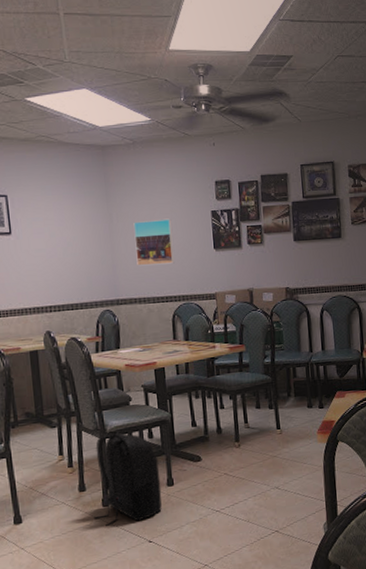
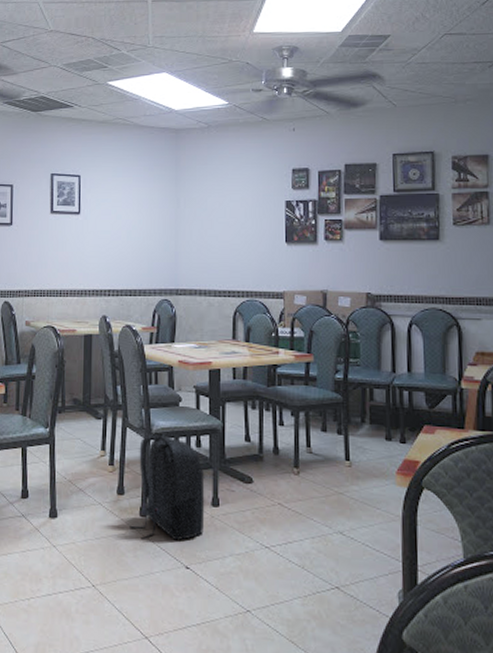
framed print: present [133,218,174,266] -> none [201,206,242,256]

